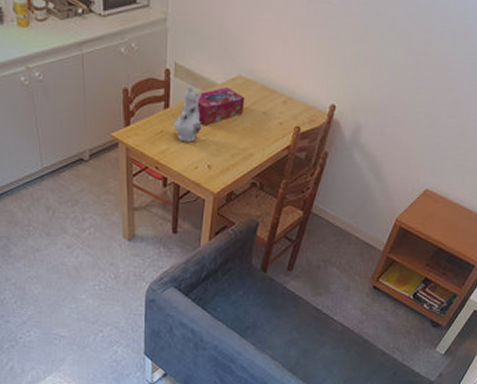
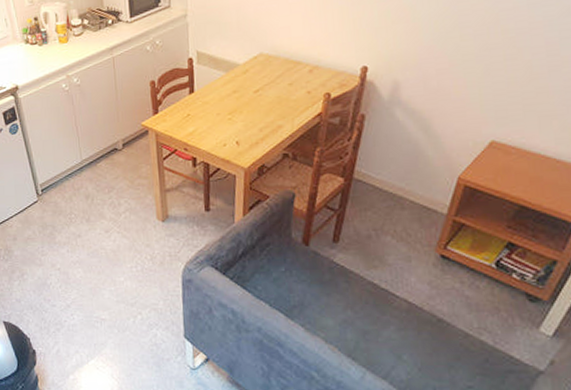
ewer: present [173,84,201,142] -> none [199,68,227,122]
tissue box: present [192,87,245,125] -> none [216,66,269,104]

